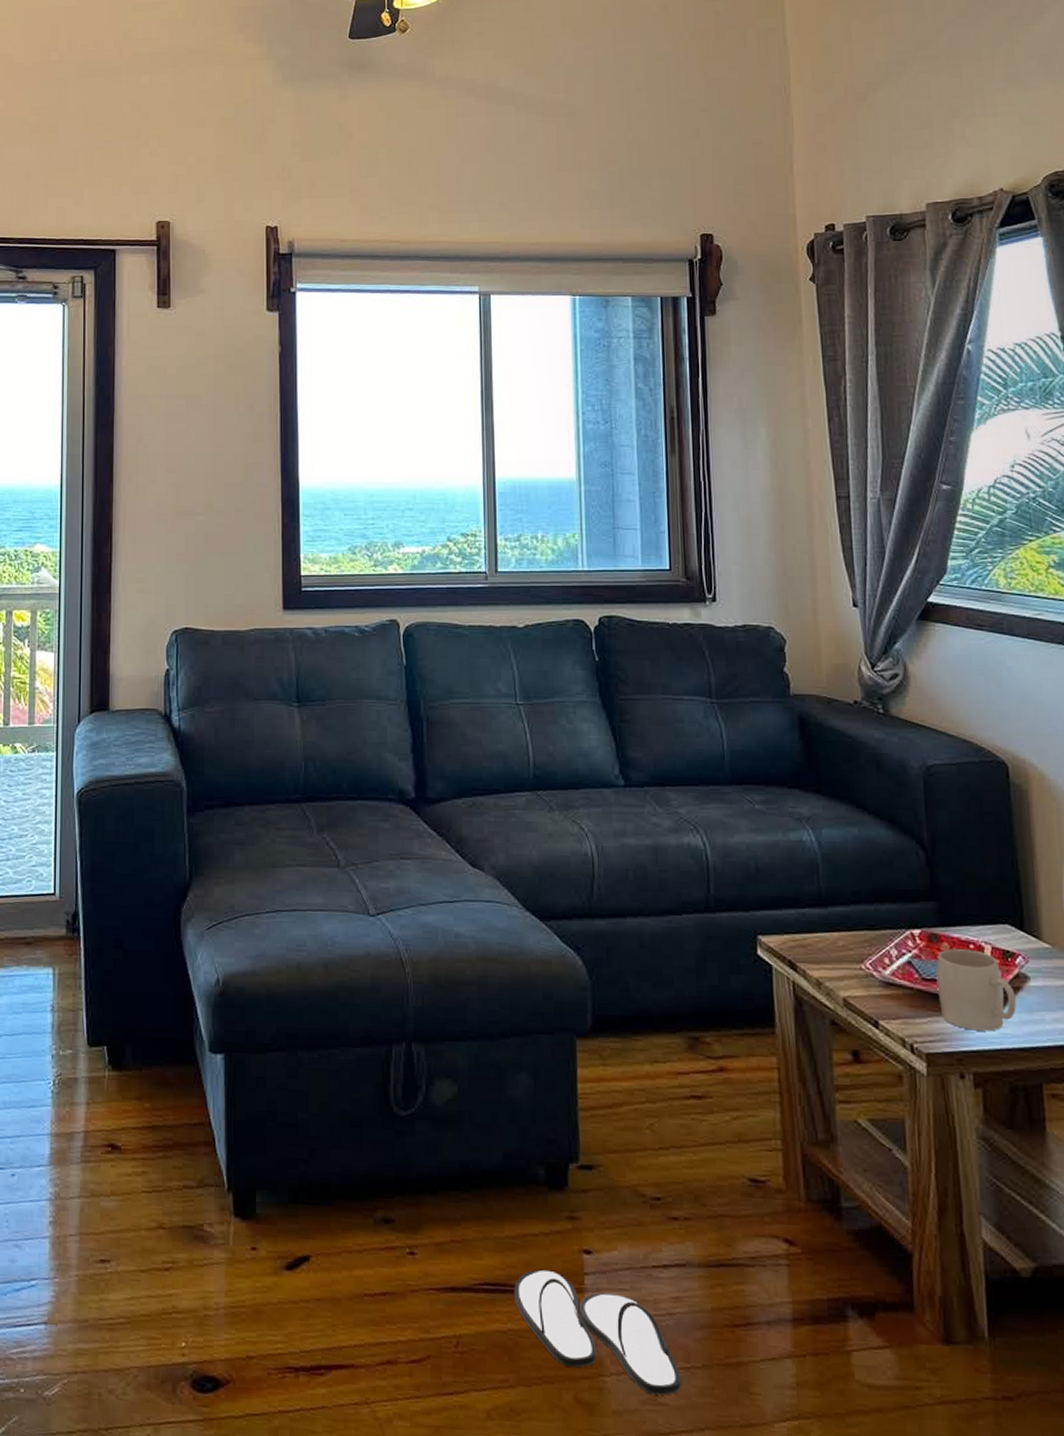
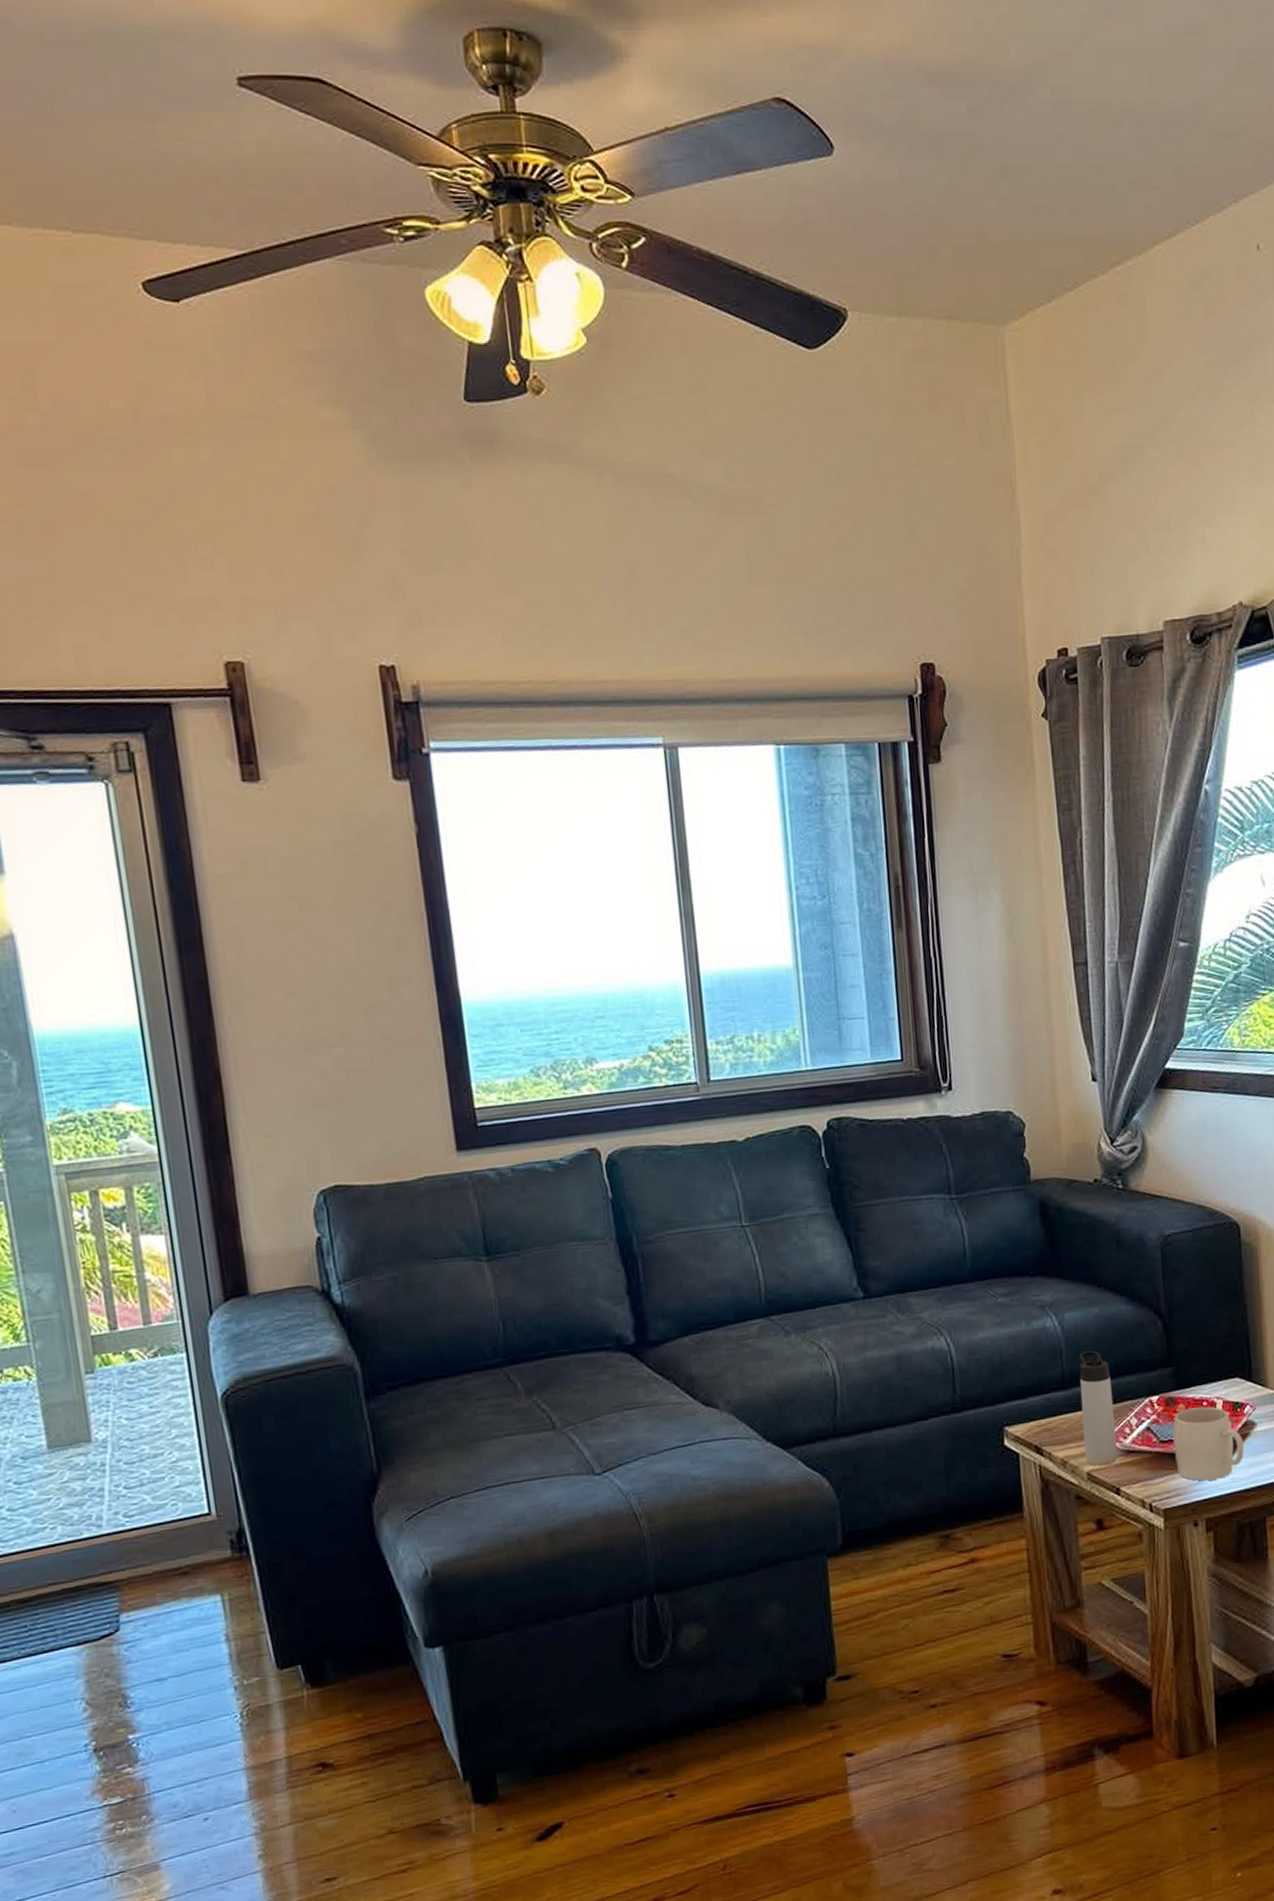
slippers: present [513,1269,681,1396] -> none [778,1779,945,1865]
thermos bottle: none [836,871,876,995] -> present [1079,1350,1118,1466]

